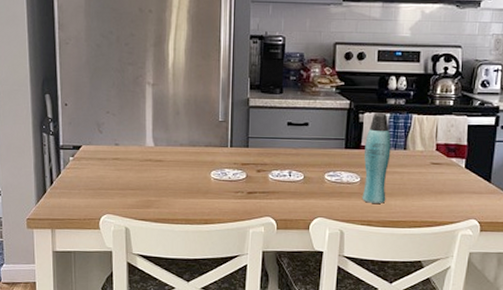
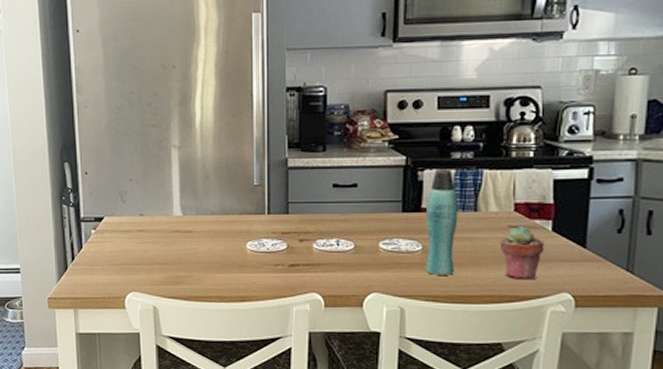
potted succulent: none [423,163,459,208] -> present [500,226,545,280]

